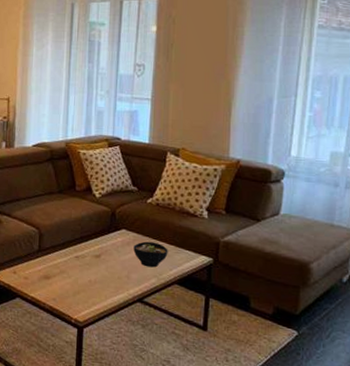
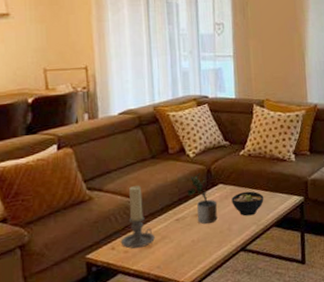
candle holder: none [22,217,54,278] -> present [120,185,155,249]
potted plant: none [89,214,119,267] -> present [187,172,218,224]

